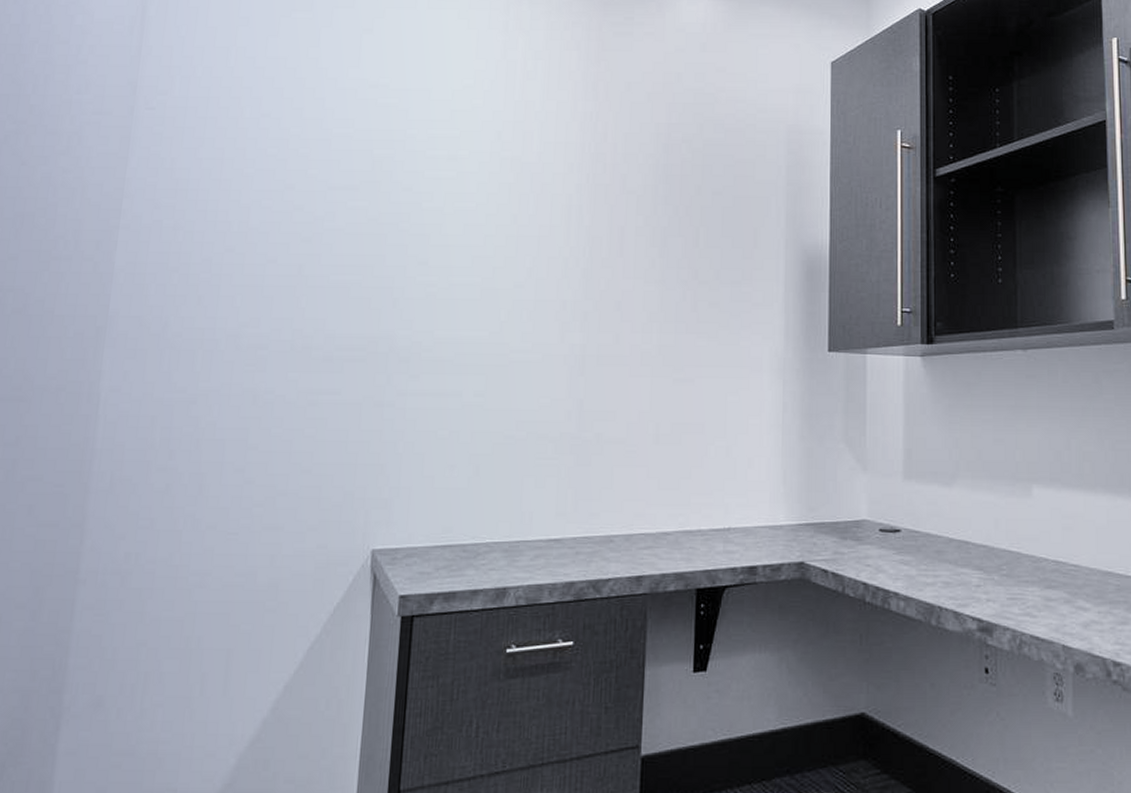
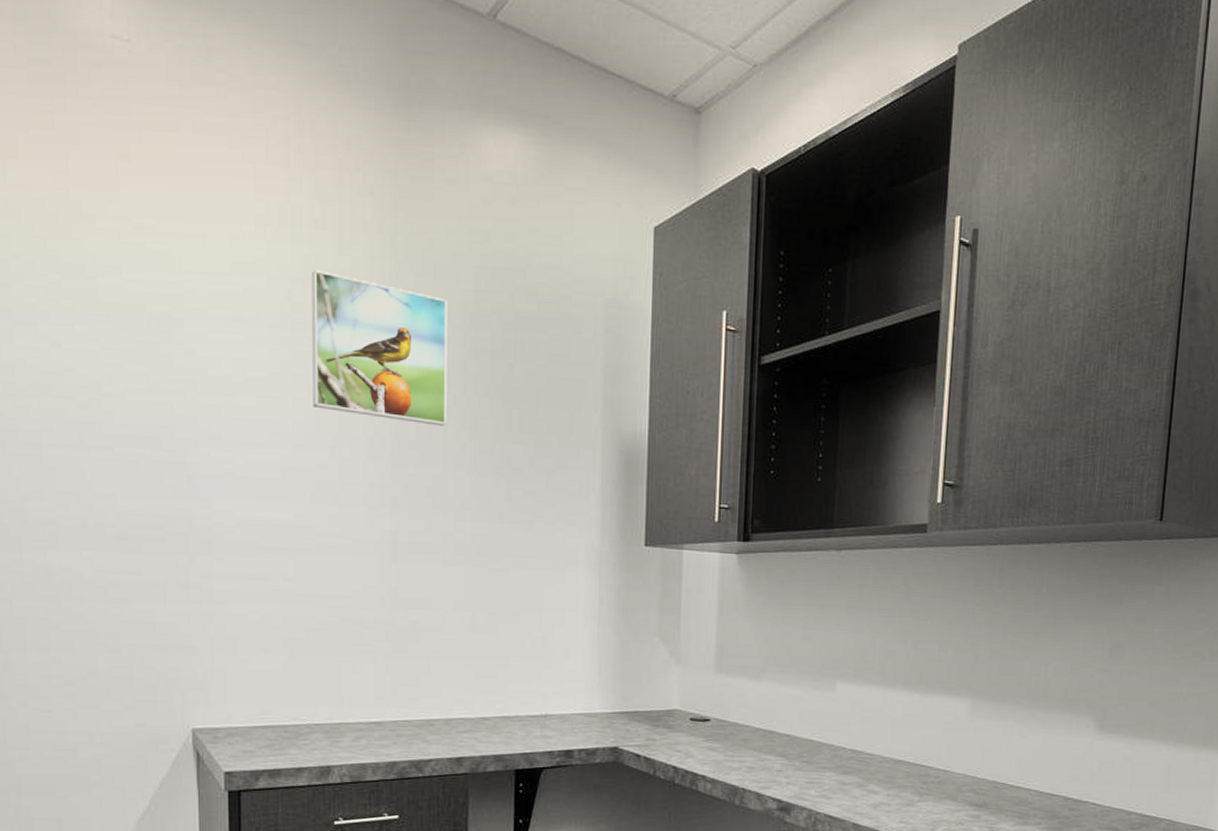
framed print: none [514,113,642,245] -> present [312,270,448,426]

